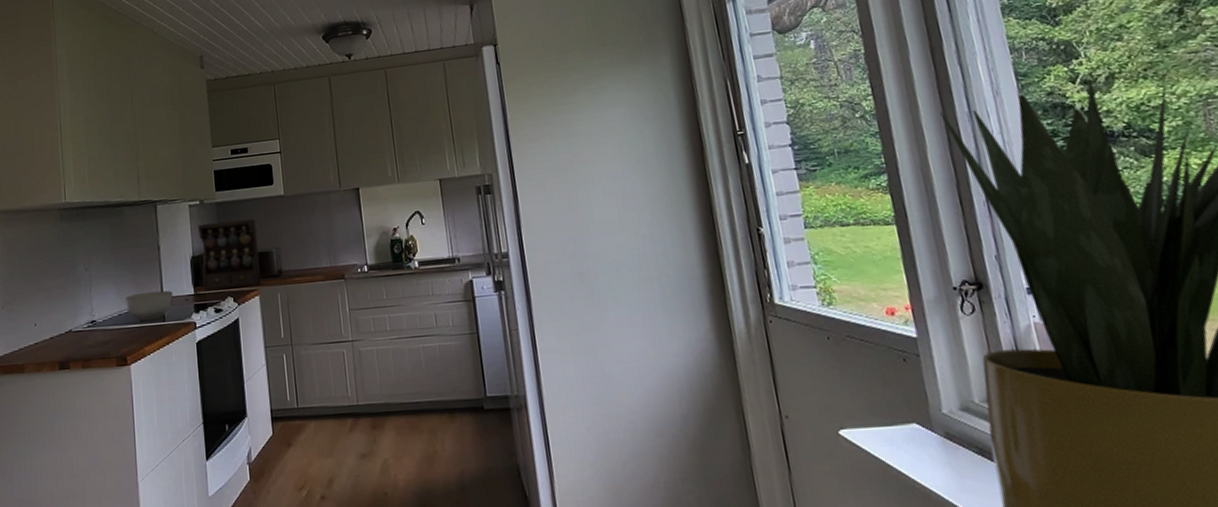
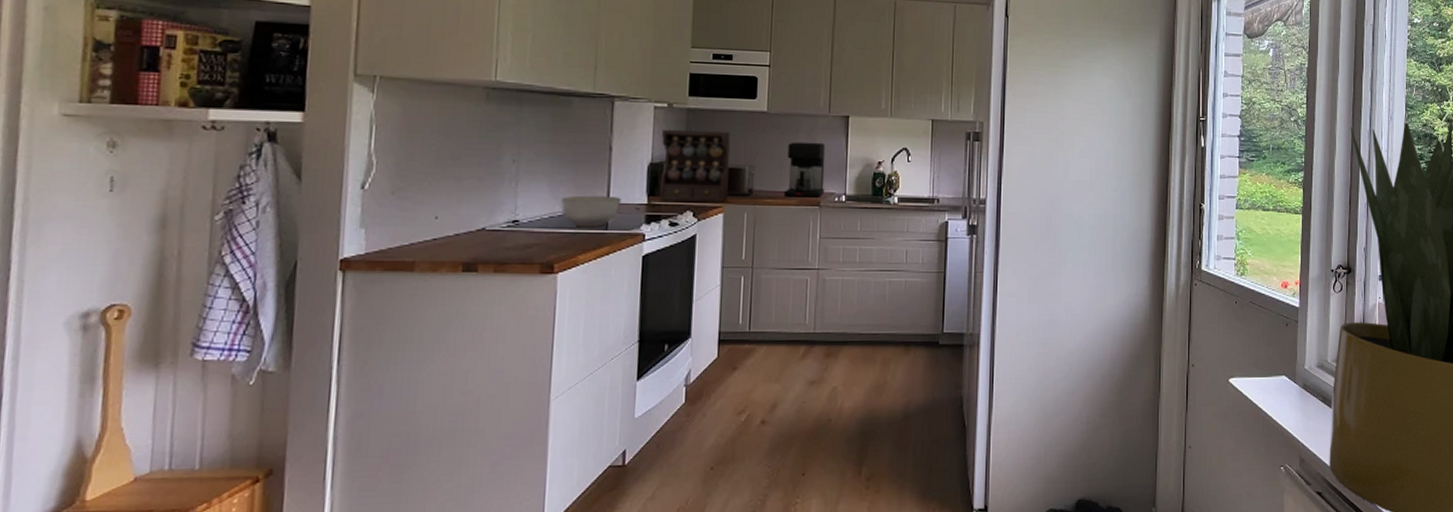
coffee maker: none [307,217,347,274] -> present [784,142,826,198]

